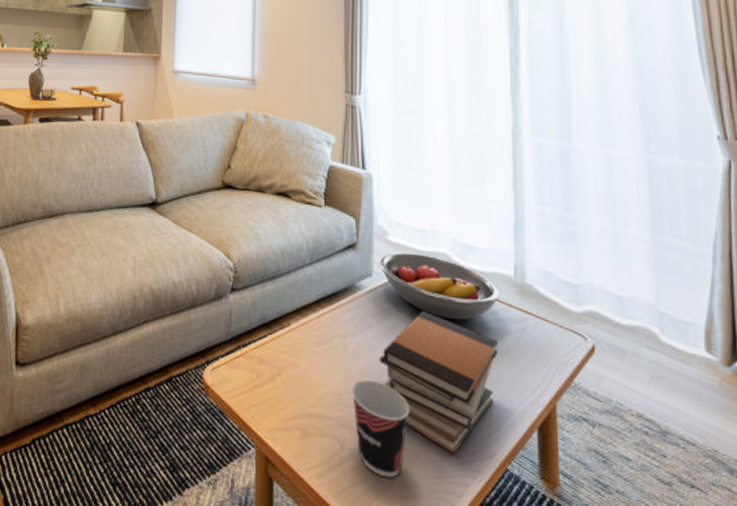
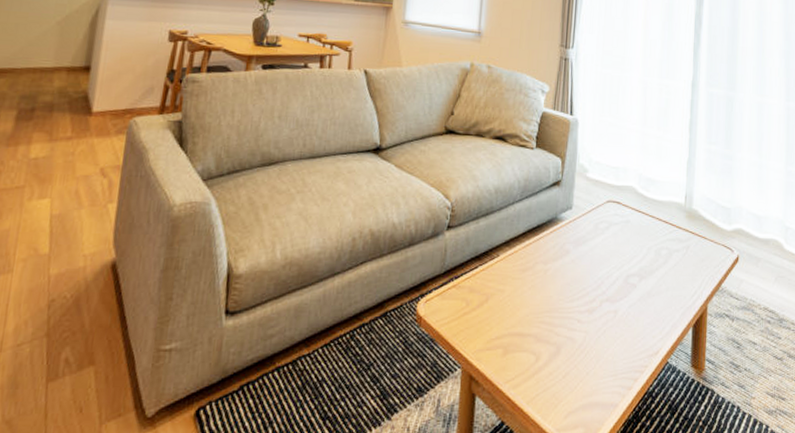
cup: present [351,379,410,478] -> none [548,298,596,381]
book stack: present [379,310,499,455] -> none [573,236,669,355]
fruit bowl: present [380,252,499,320] -> none [579,187,672,243]

